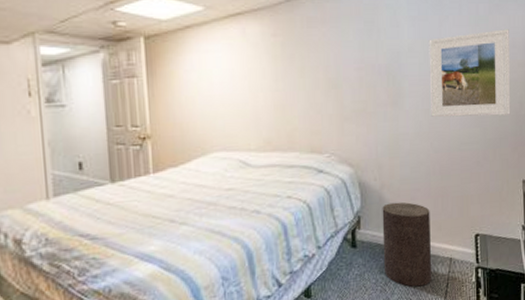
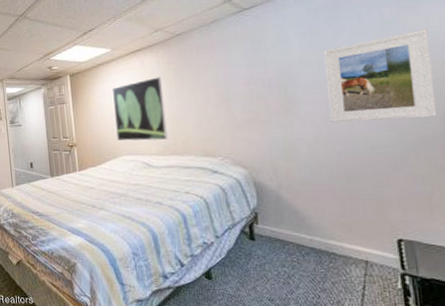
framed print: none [204,51,270,133] -> present [113,77,168,141]
stool: present [382,202,432,287] -> none [280,201,344,285]

